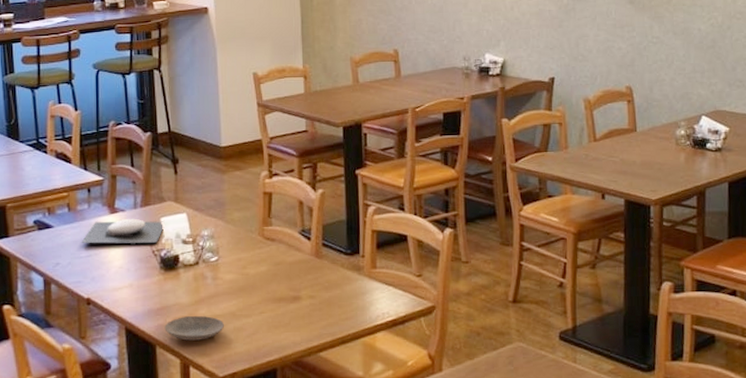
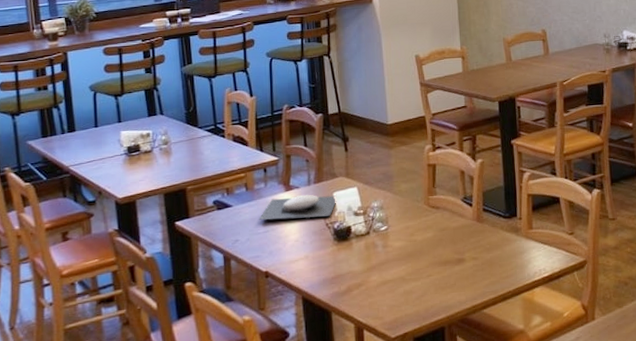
plate: present [164,315,225,341] -> none [339,281,396,306]

